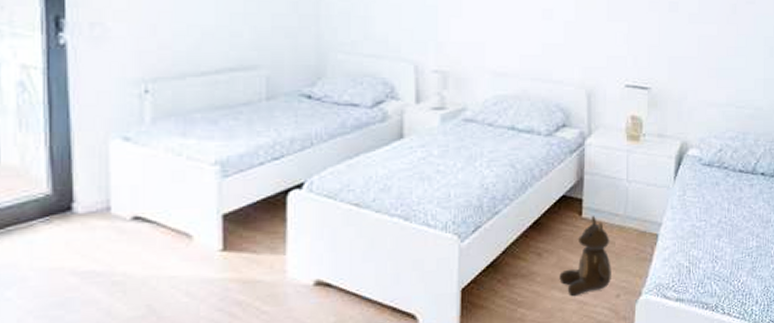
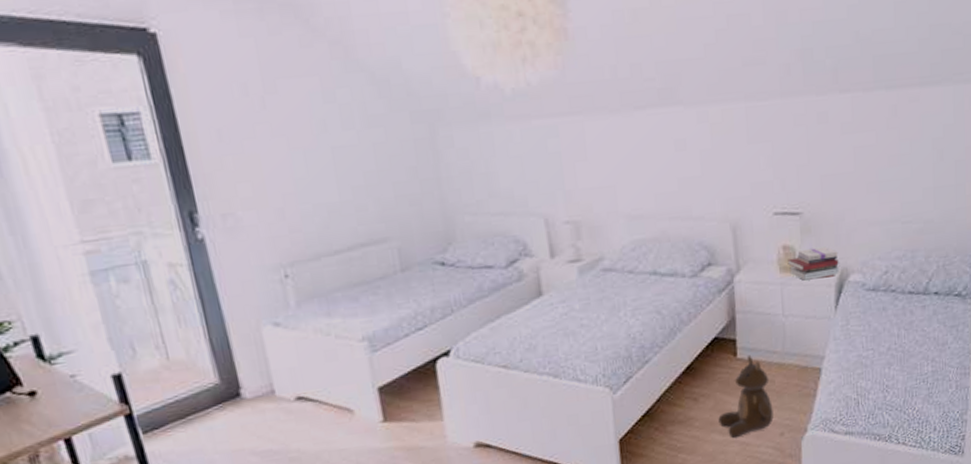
books: none [634,121,680,150] -> present [787,246,839,281]

